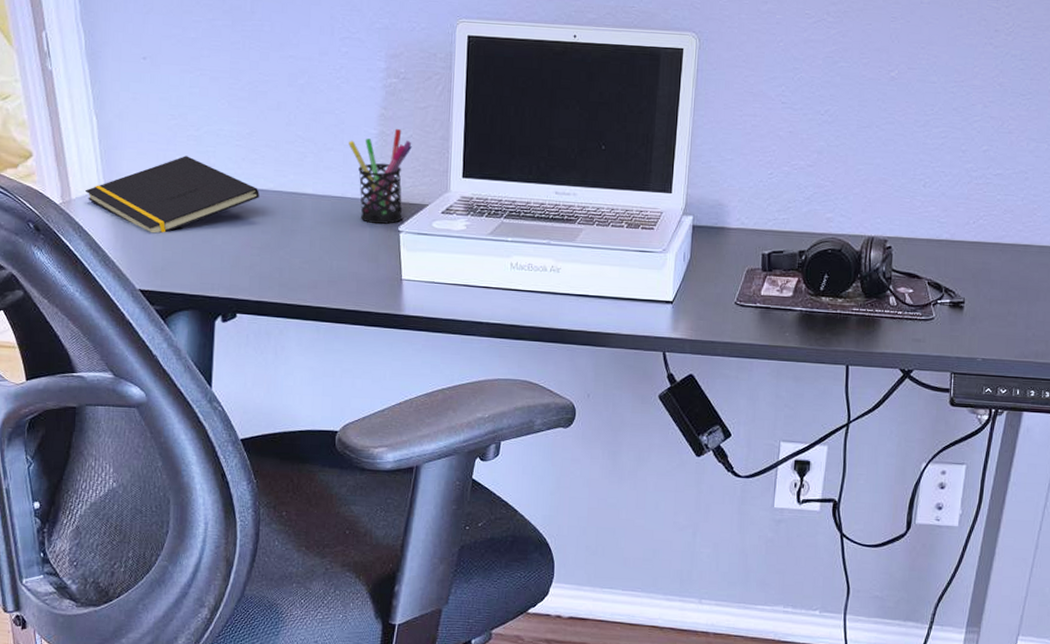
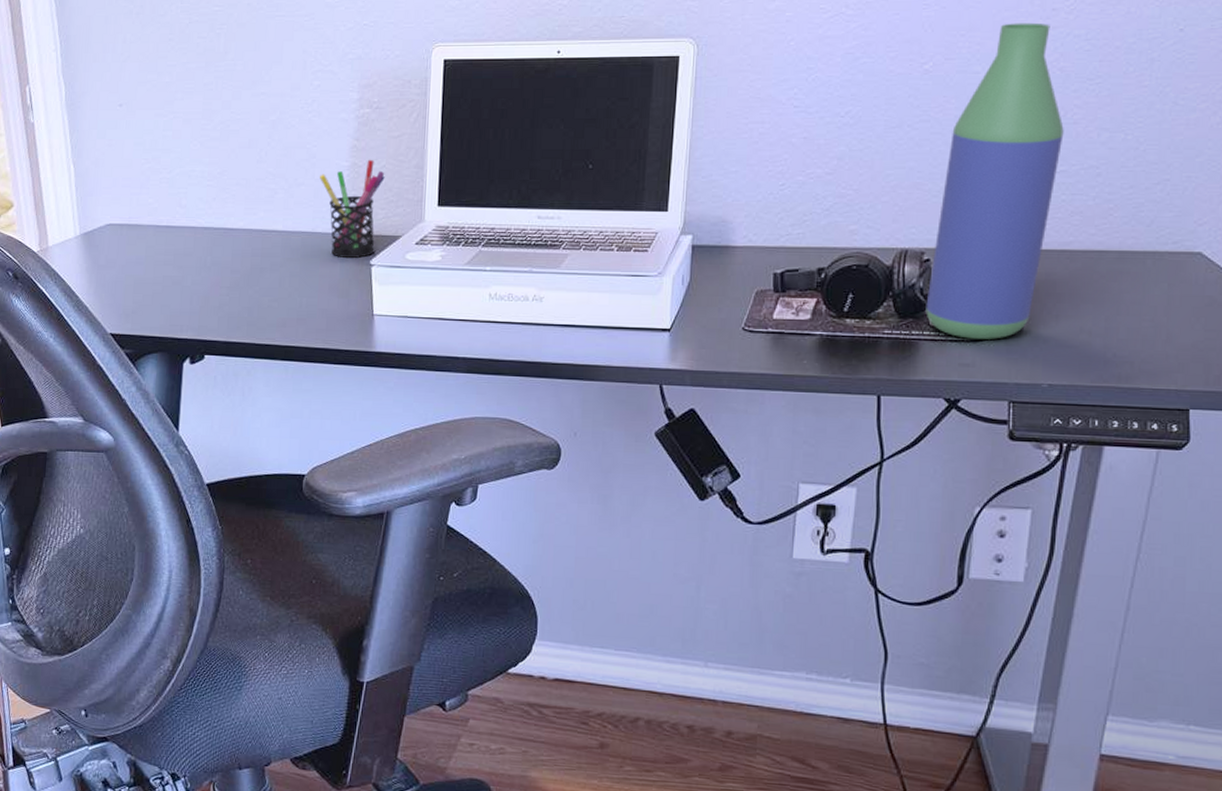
notepad: present [86,156,259,234] -> none [62,198,229,277]
bottle: none [887,40,1001,319] -> present [926,22,1064,339]

